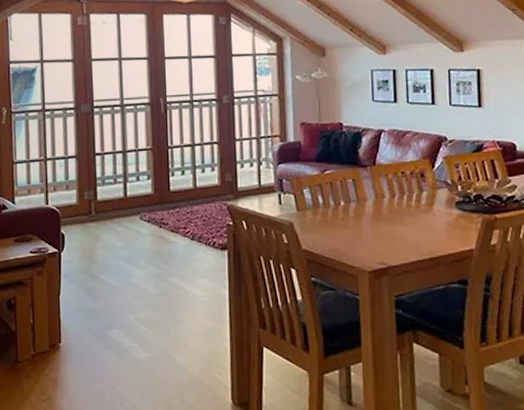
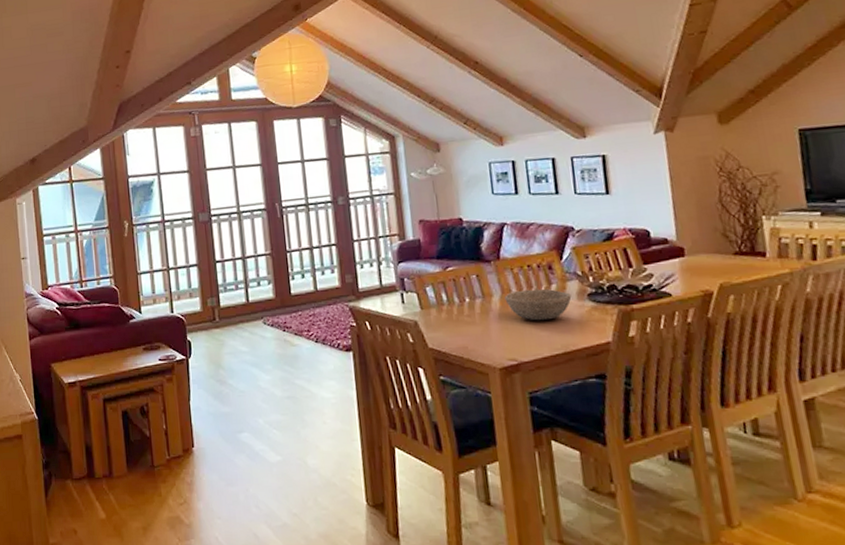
bowl: none [378,195,441,227] -> present [504,288,572,321]

